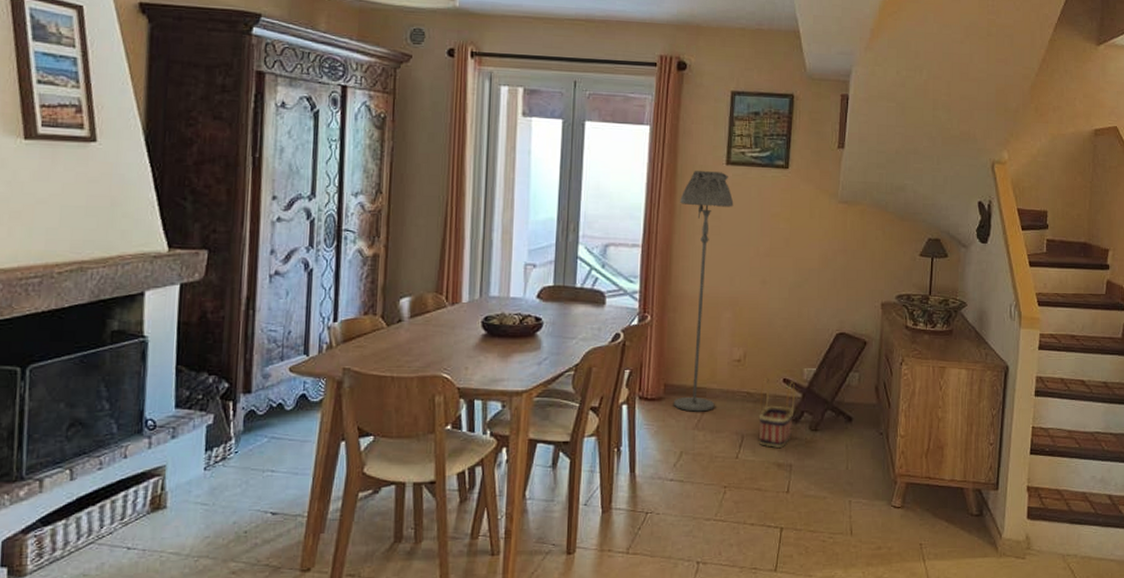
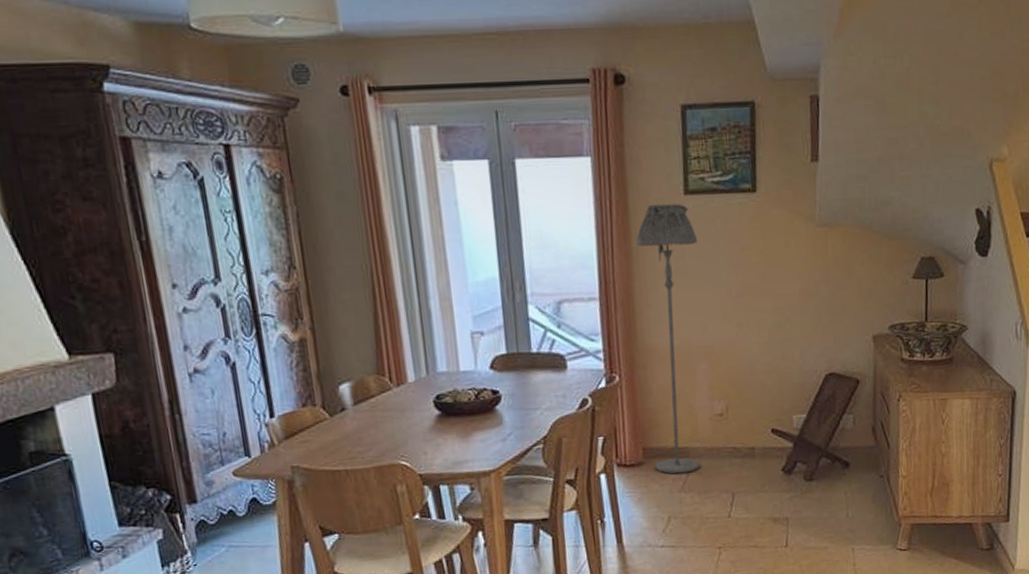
basket: present [758,377,796,449] -> none [747,429,787,503]

